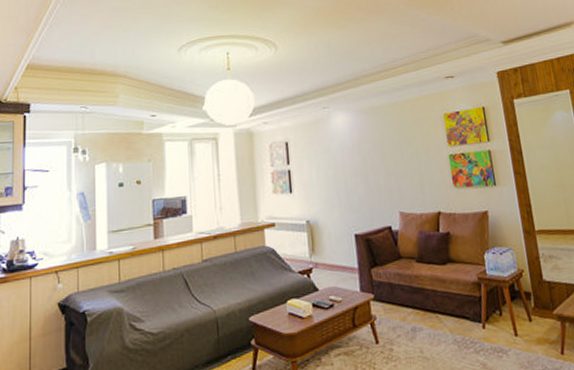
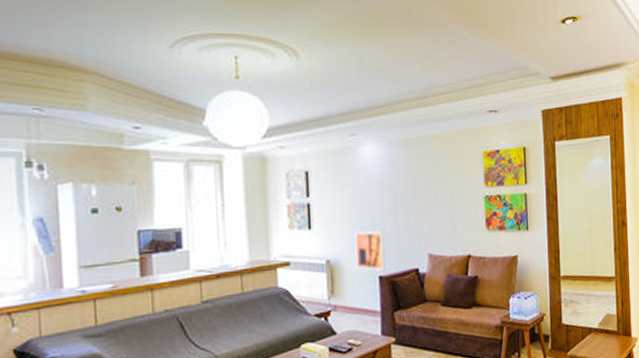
wall art: none [330,192,360,229] -> present [354,231,385,271]

